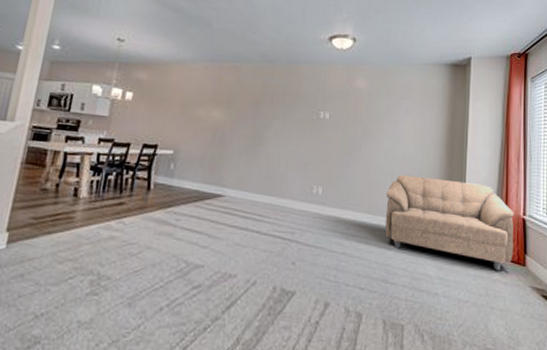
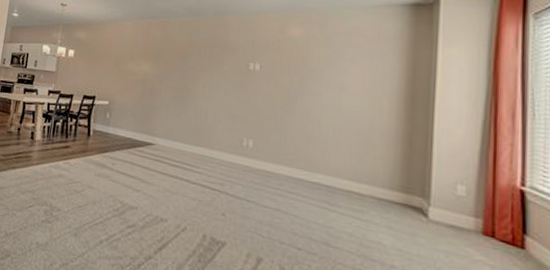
sofa: present [385,174,514,271] -> none [325,130,506,251]

